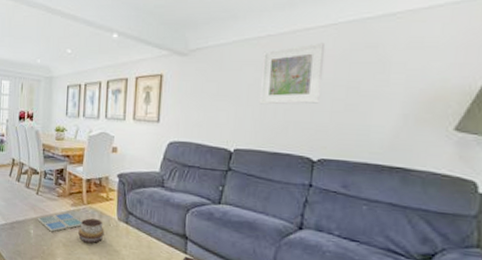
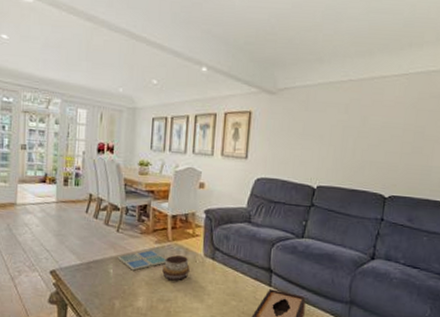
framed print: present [259,42,326,105] -> none [340,90,398,146]

